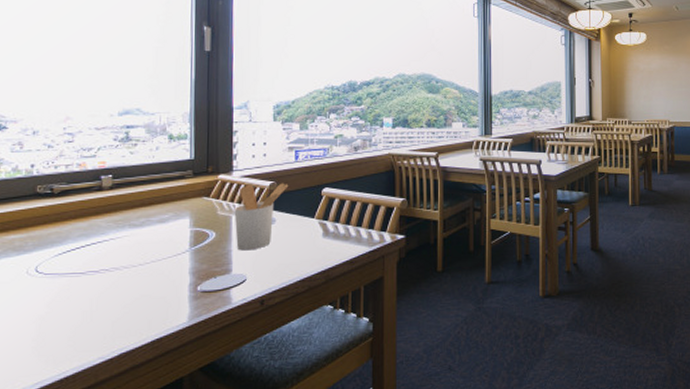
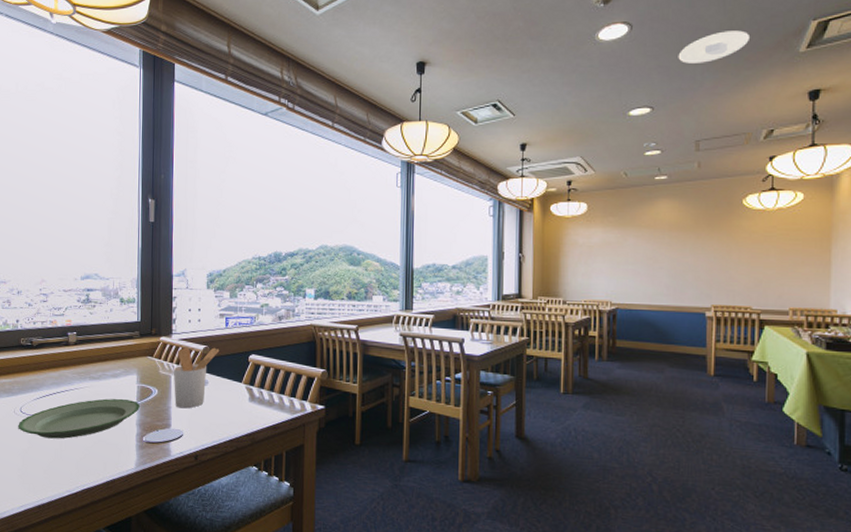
plate: none [32,245,195,300] -> present [18,398,141,439]

